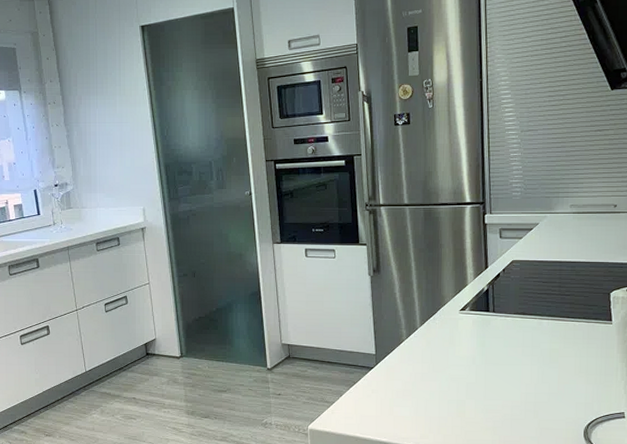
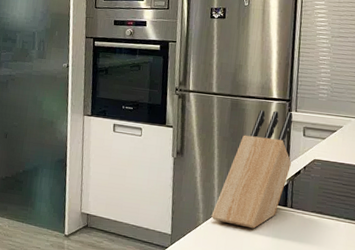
knife block: none [414,215,490,338] -> present [211,110,293,229]

